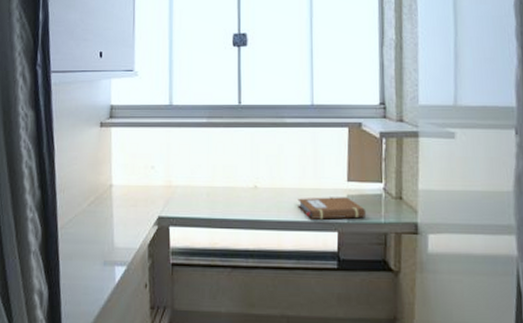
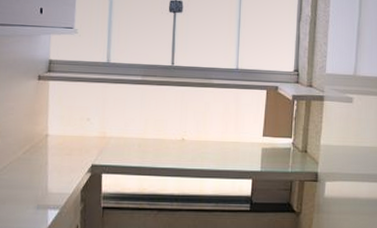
notebook: present [297,197,367,220] -> none [219,149,277,169]

